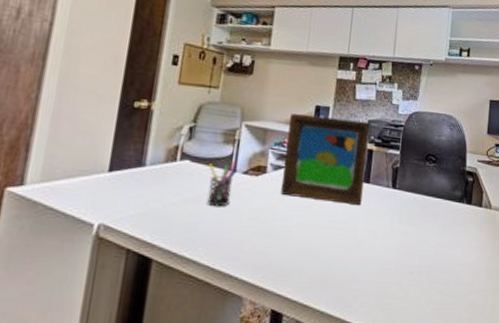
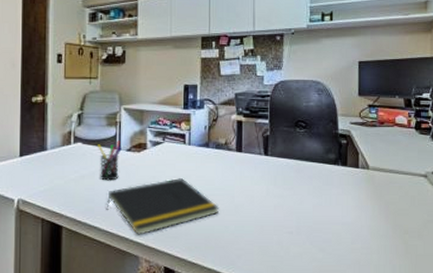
notepad: none [210,208,340,272] -> present [106,178,220,235]
picture frame: present [281,114,370,206] -> none [162,94,237,173]

